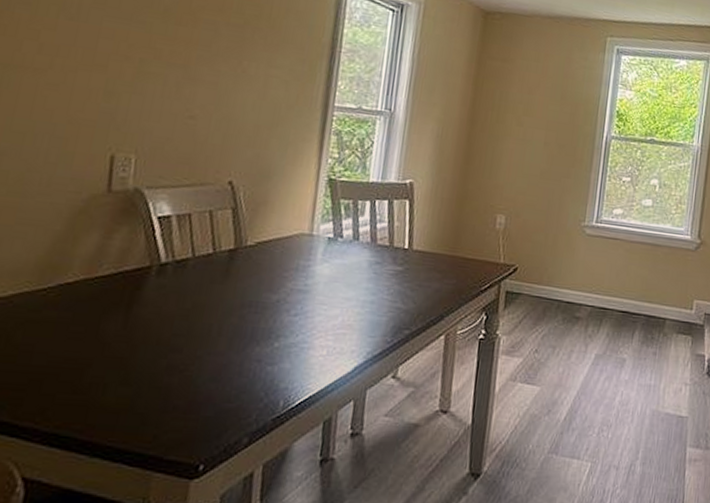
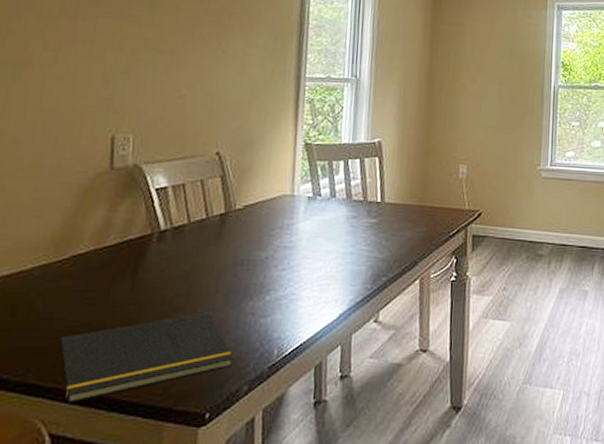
notepad: none [31,355,235,446] -> present [53,312,234,404]

